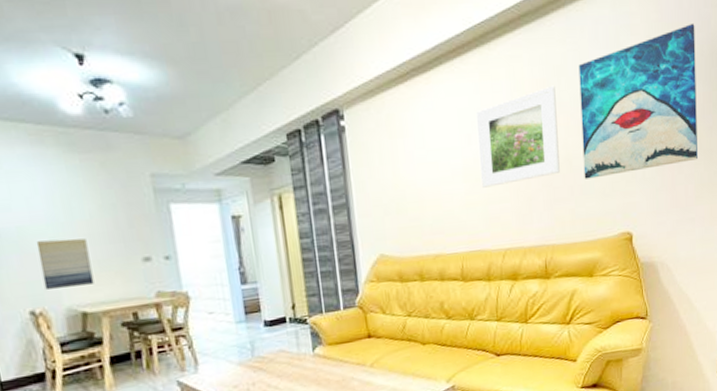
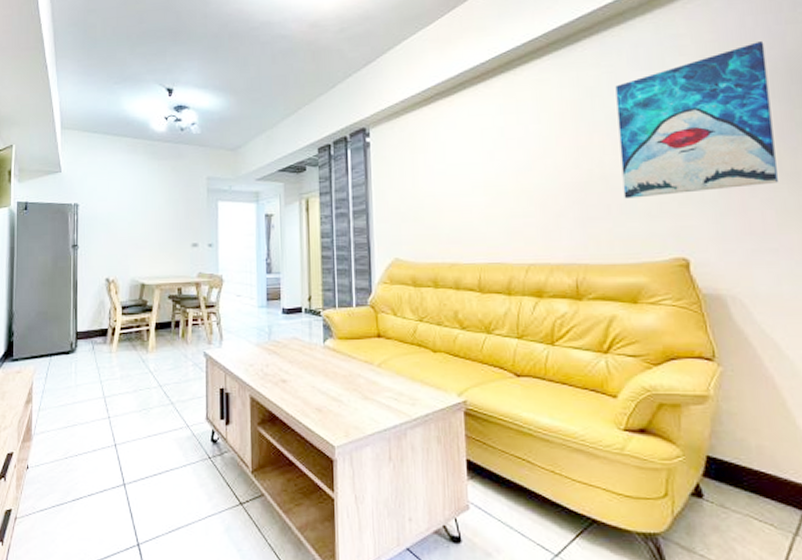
wall art: present [36,238,94,289] -> none [119,224,154,262]
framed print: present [475,85,560,188] -> none [499,105,594,202]

